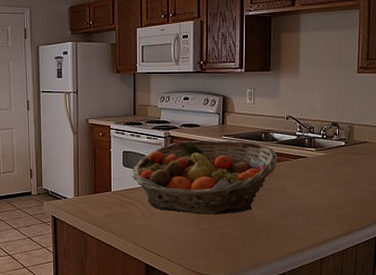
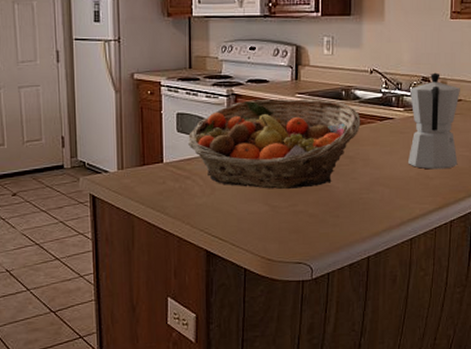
moka pot: none [318,118,366,201] -> present [407,72,460,170]

